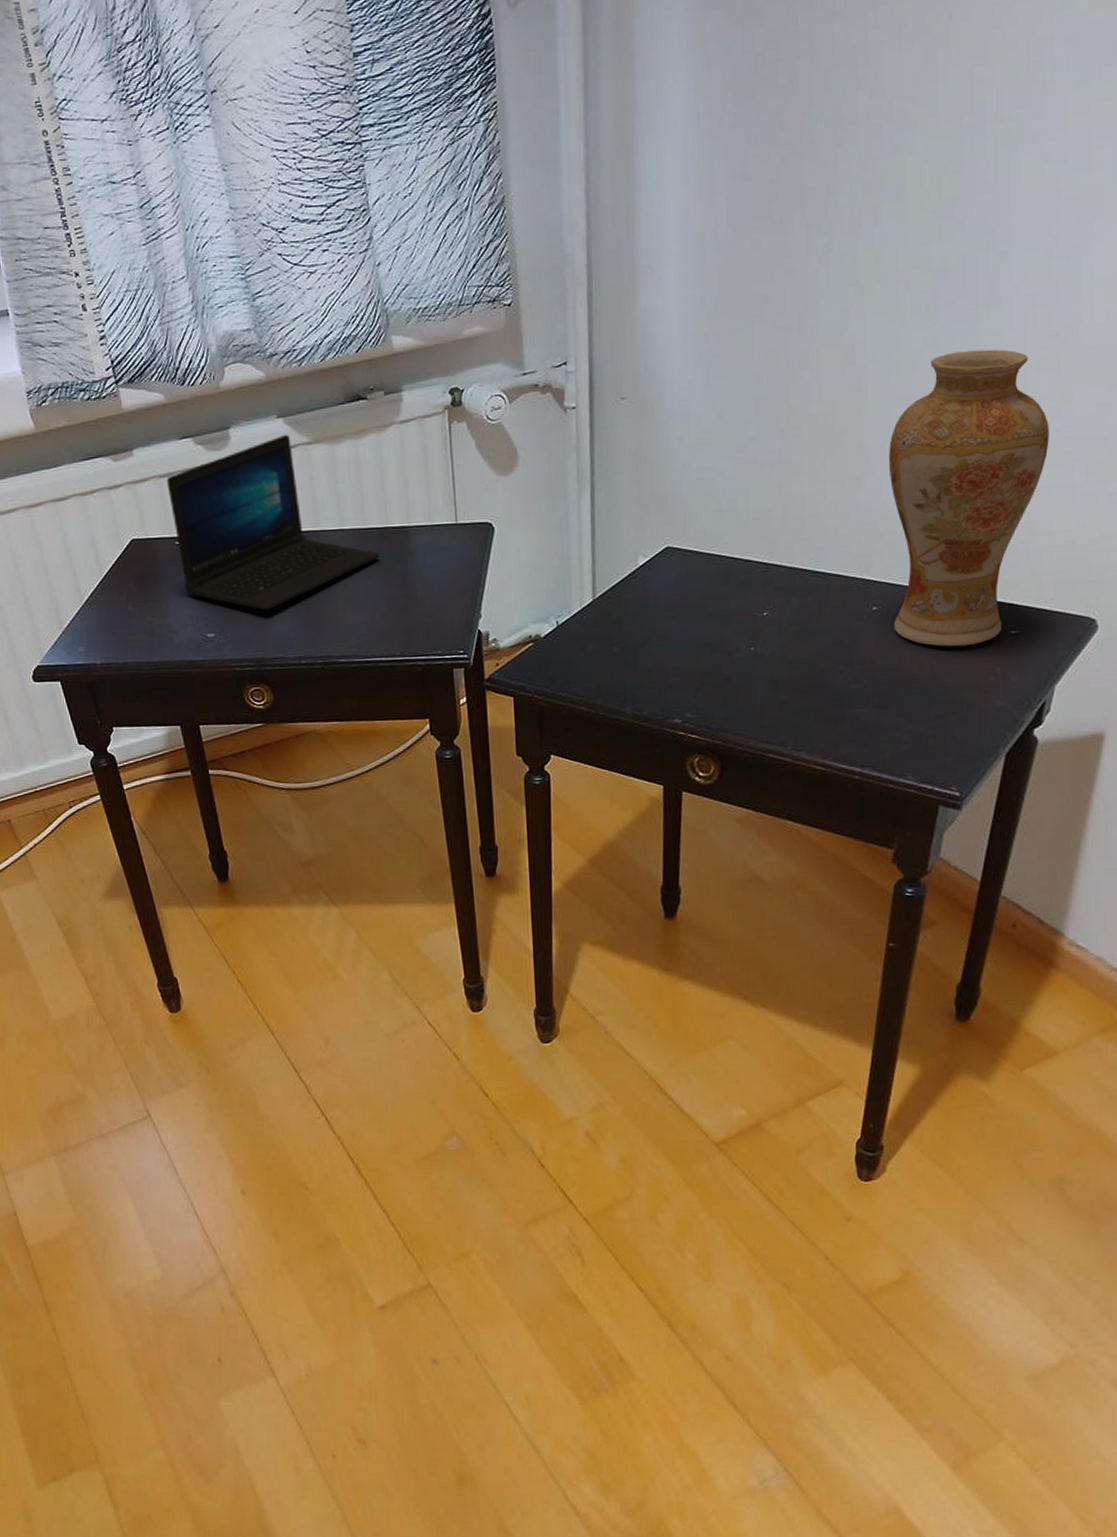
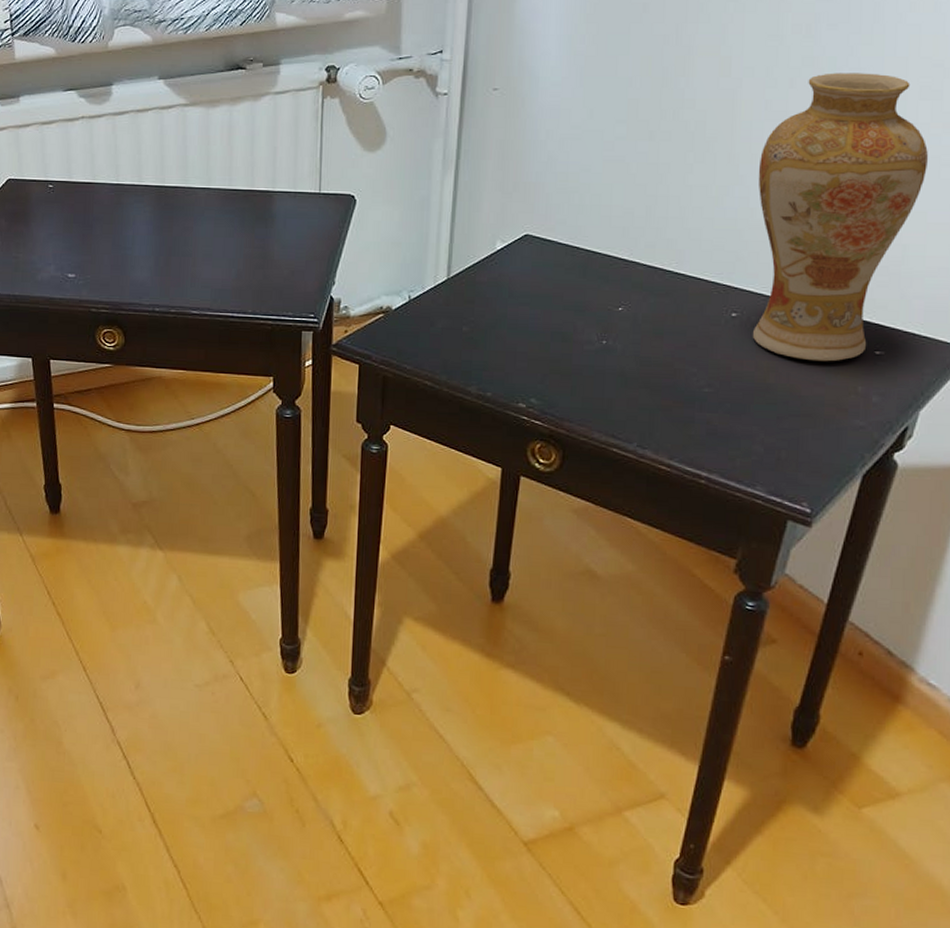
laptop: present [166,434,380,611] -> none [47,94,243,258]

